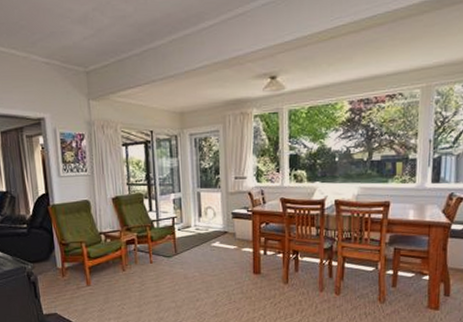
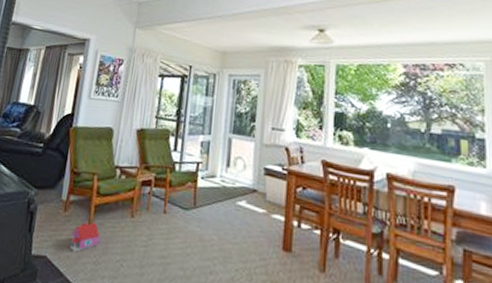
toy house: none [74,280,99,305] -> present [69,221,100,252]

